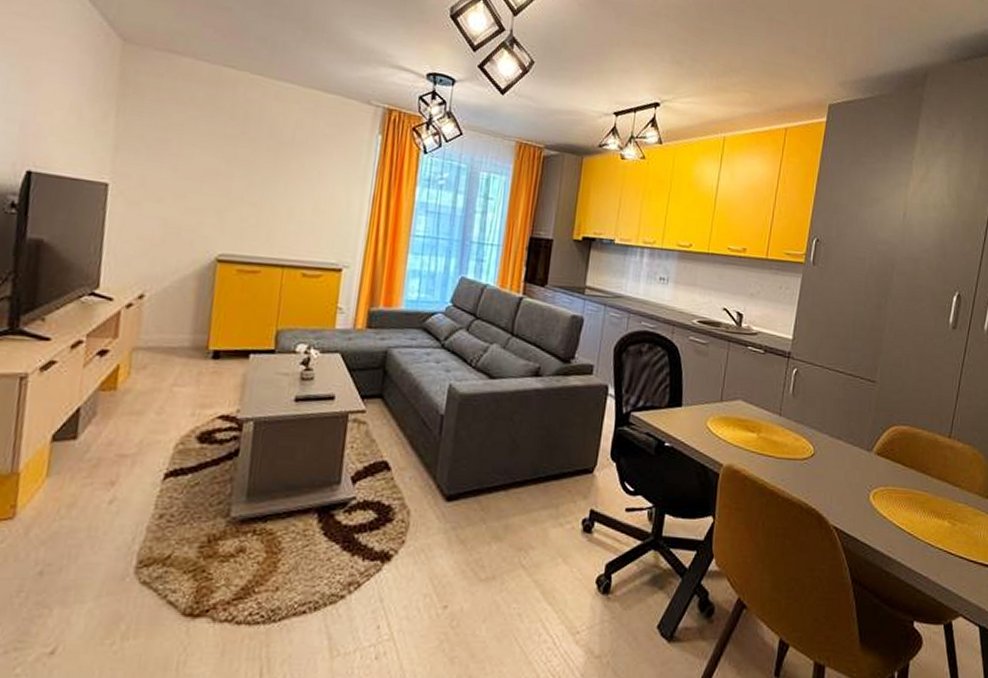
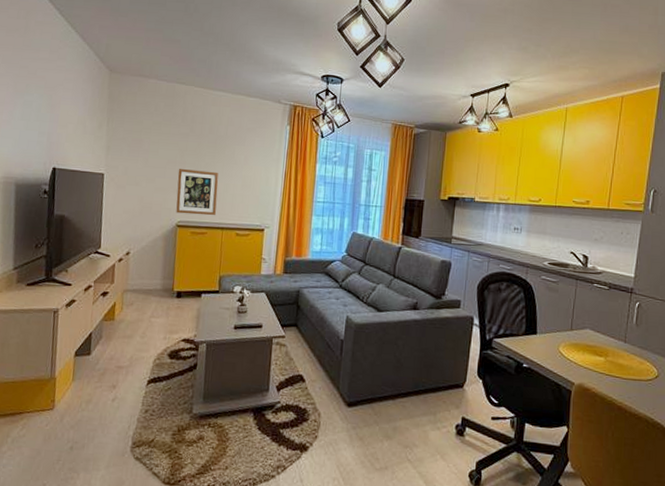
wall art: none [216,183,280,249] -> present [176,169,219,216]

